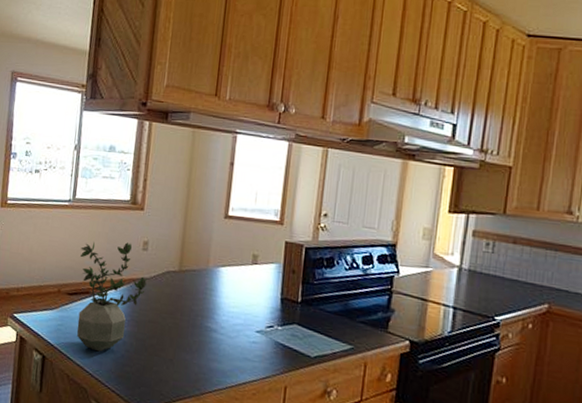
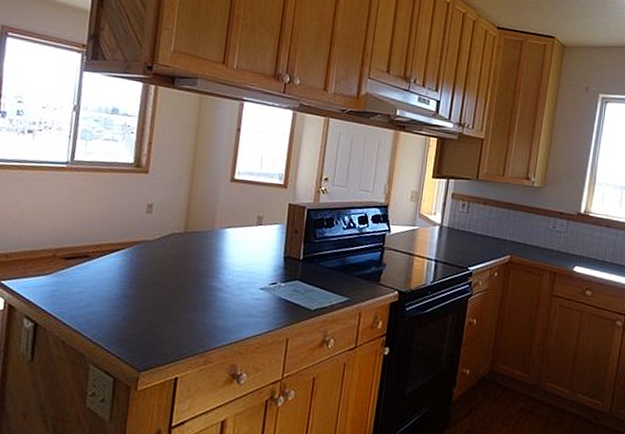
potted plant: present [76,241,147,352] -> none [73,204,151,316]

